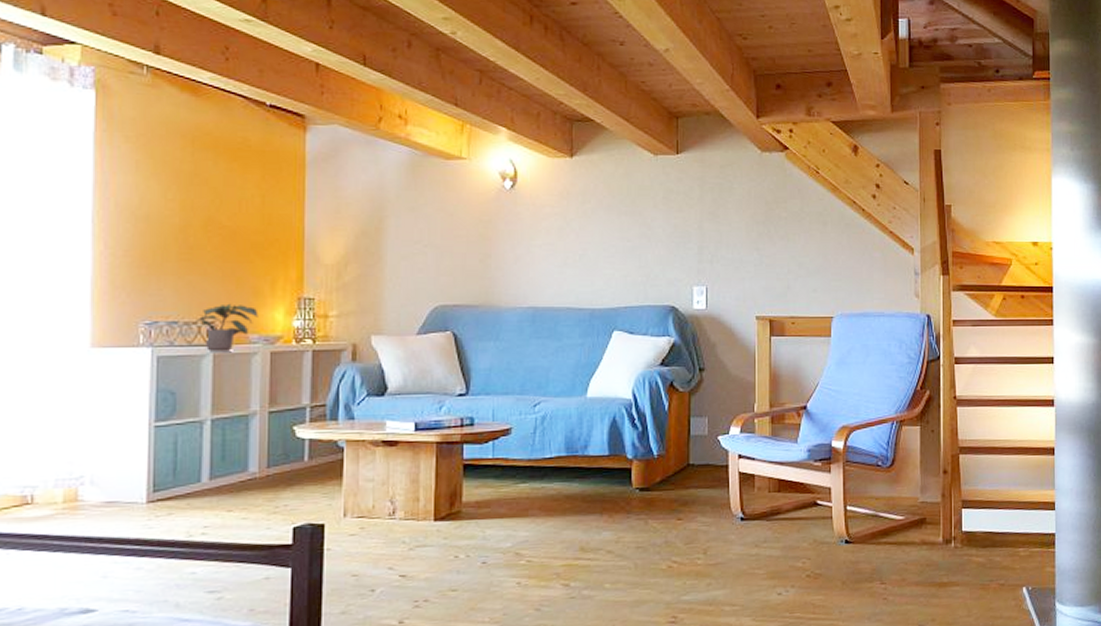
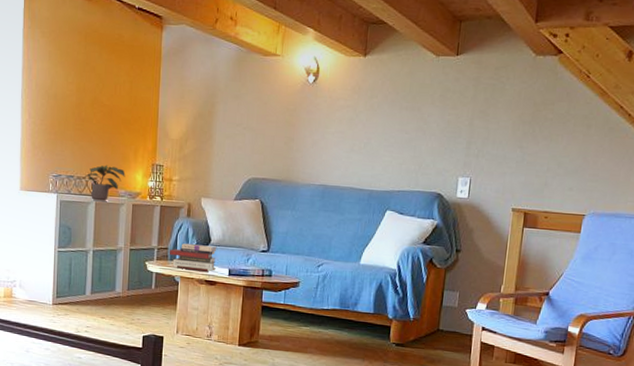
books: none [329,394,397,430] -> present [170,243,217,272]

